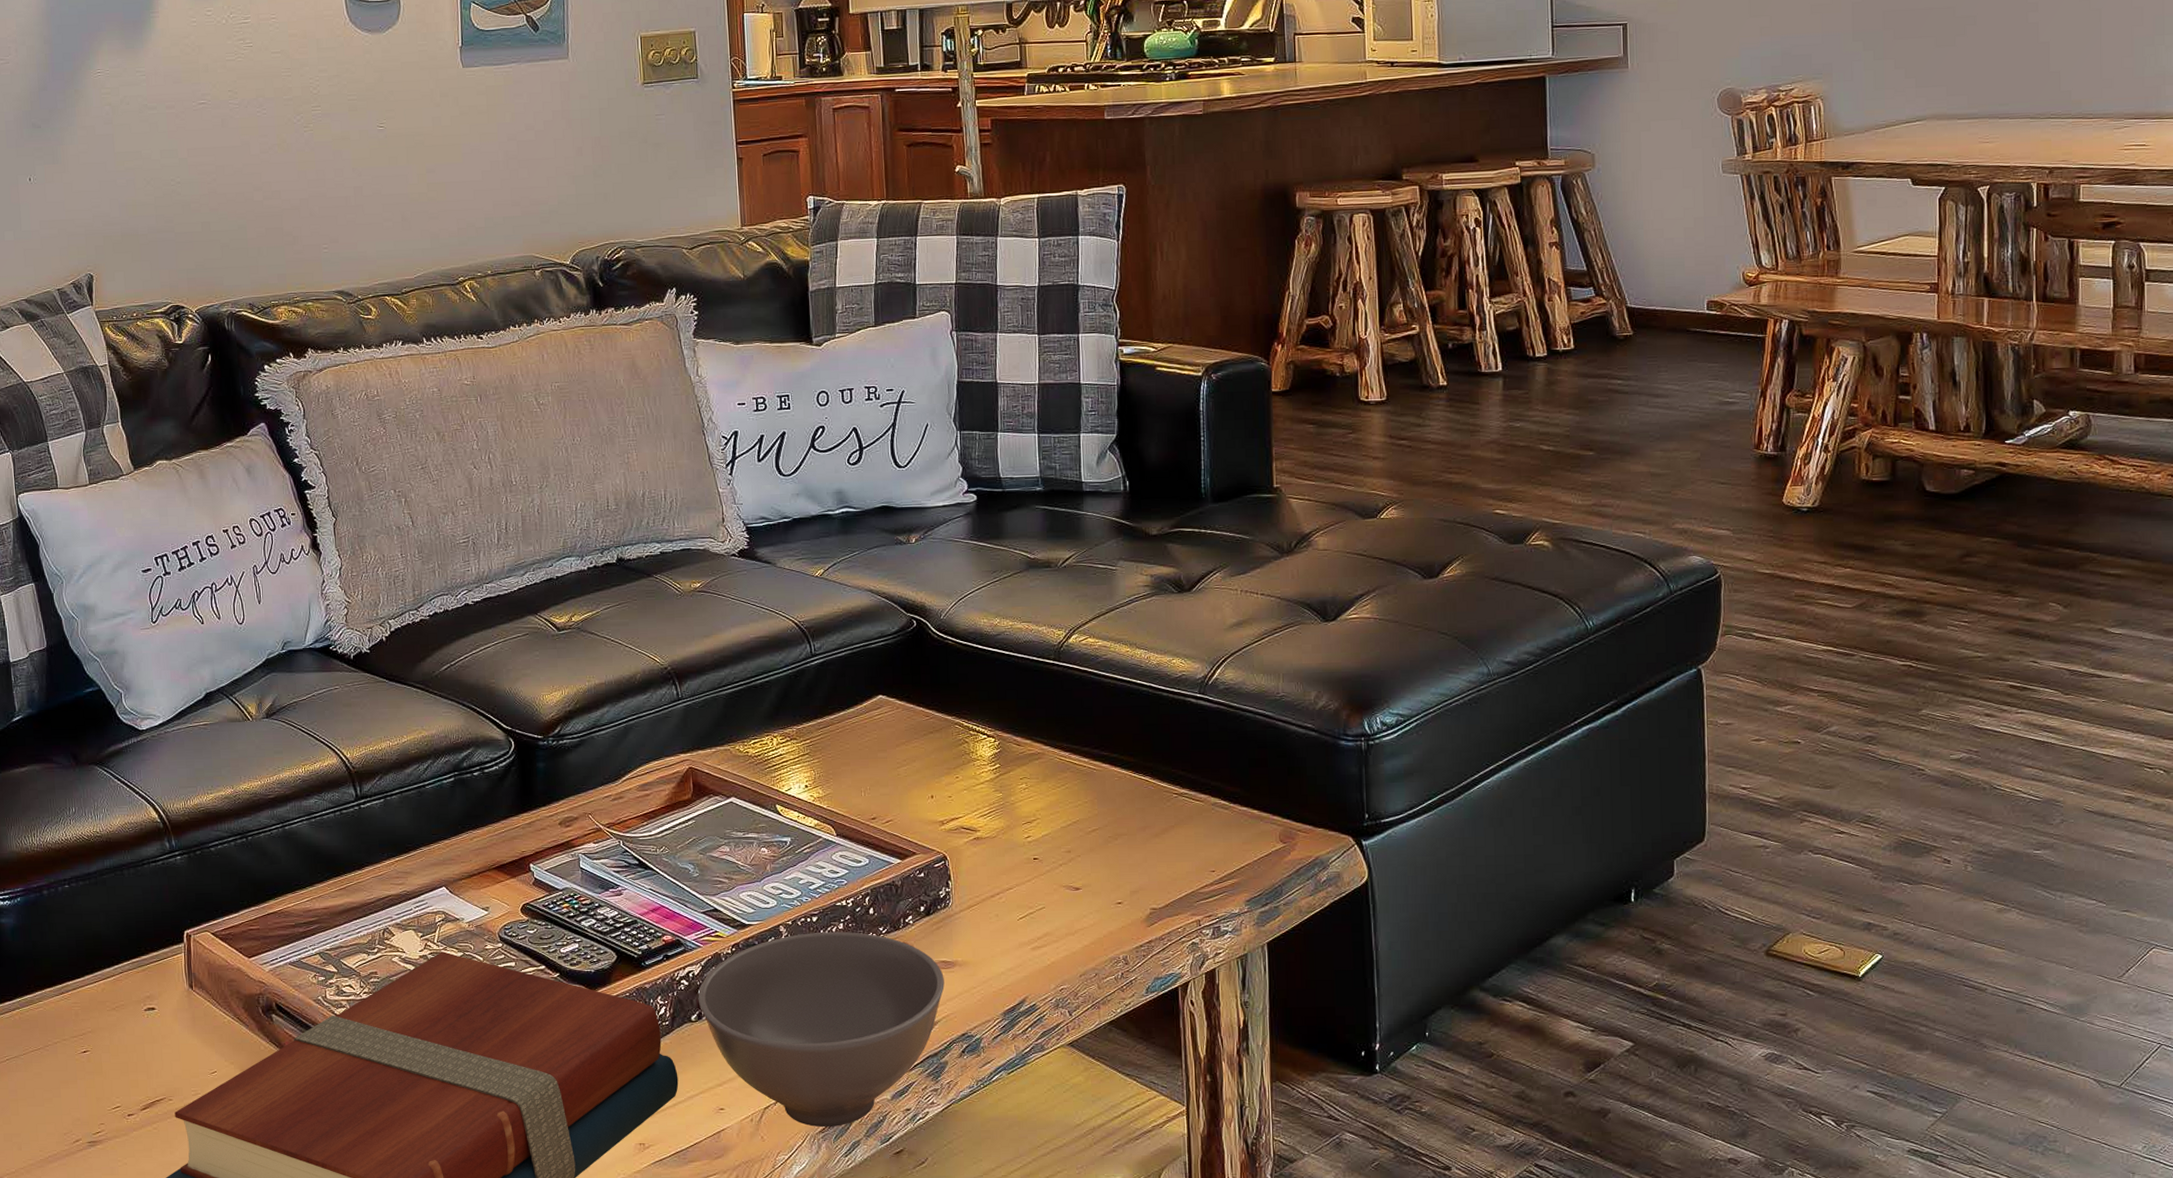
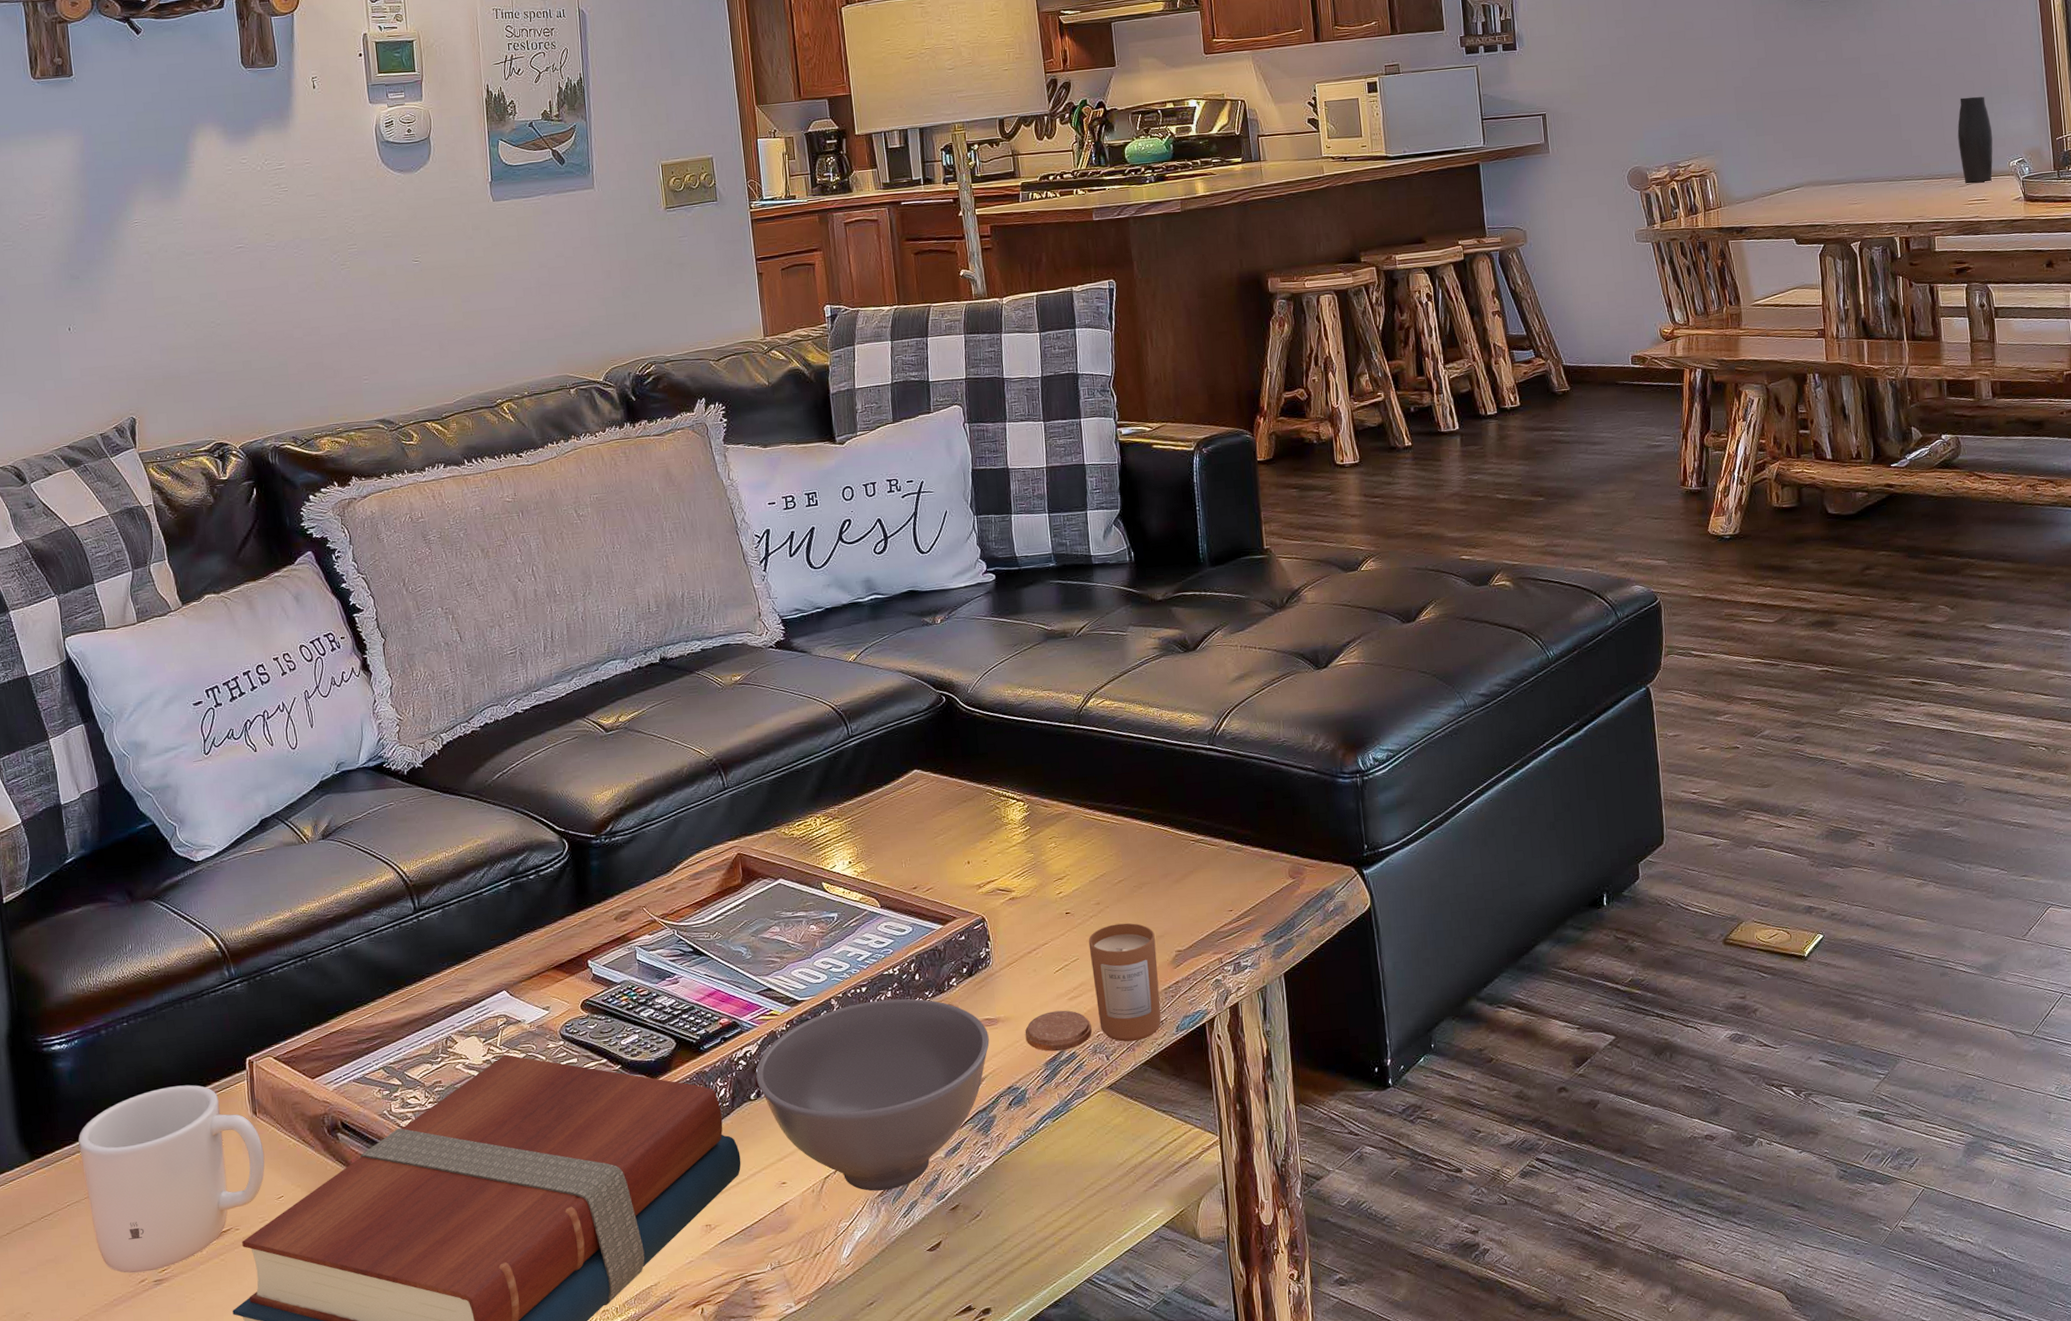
mug: none [18,952,200,1133] -> present [78,1084,265,1274]
candle: none [983,874,1131,1002] -> present [1025,923,1161,1052]
vase: none [2118,25,2161,127] -> present [1957,96,1993,184]

